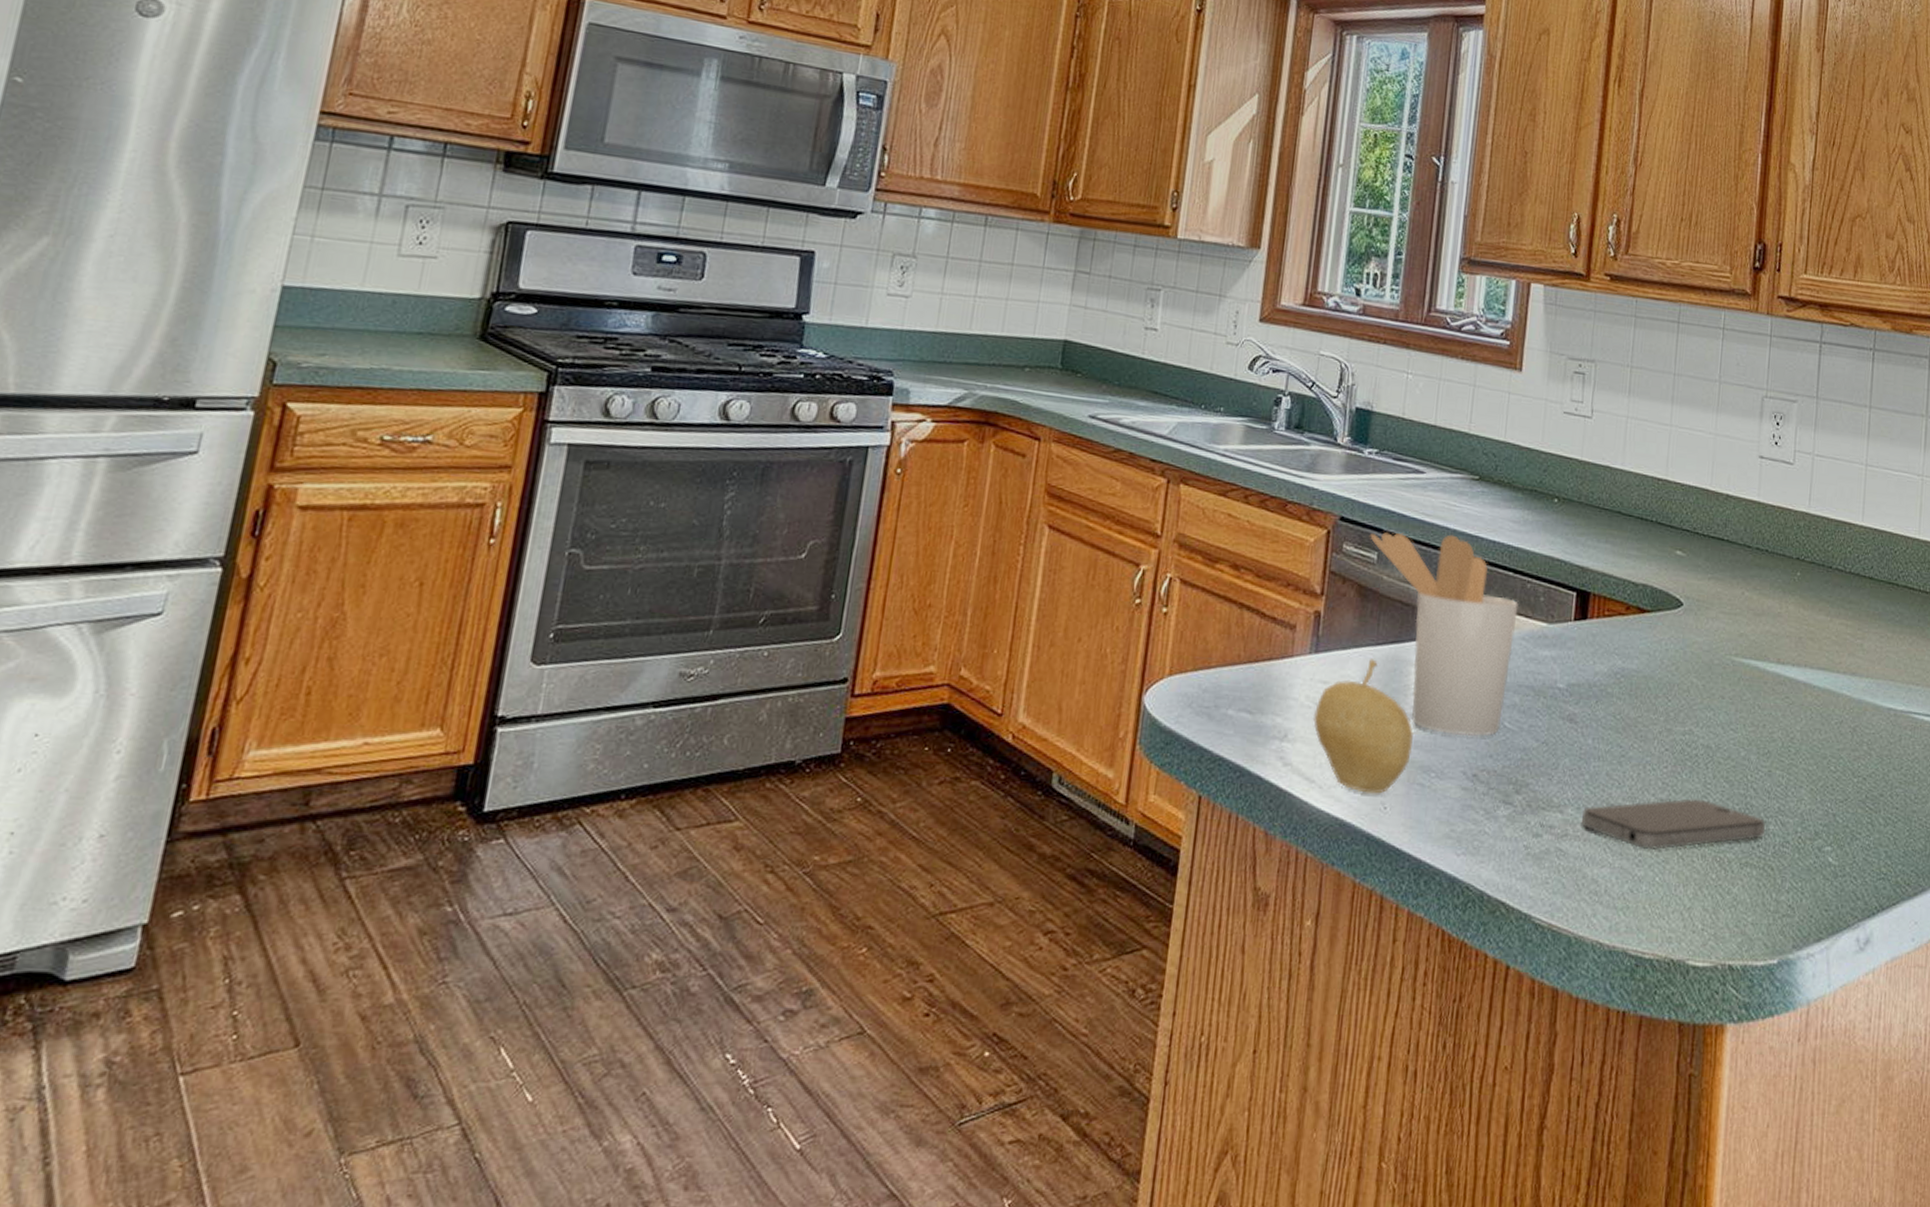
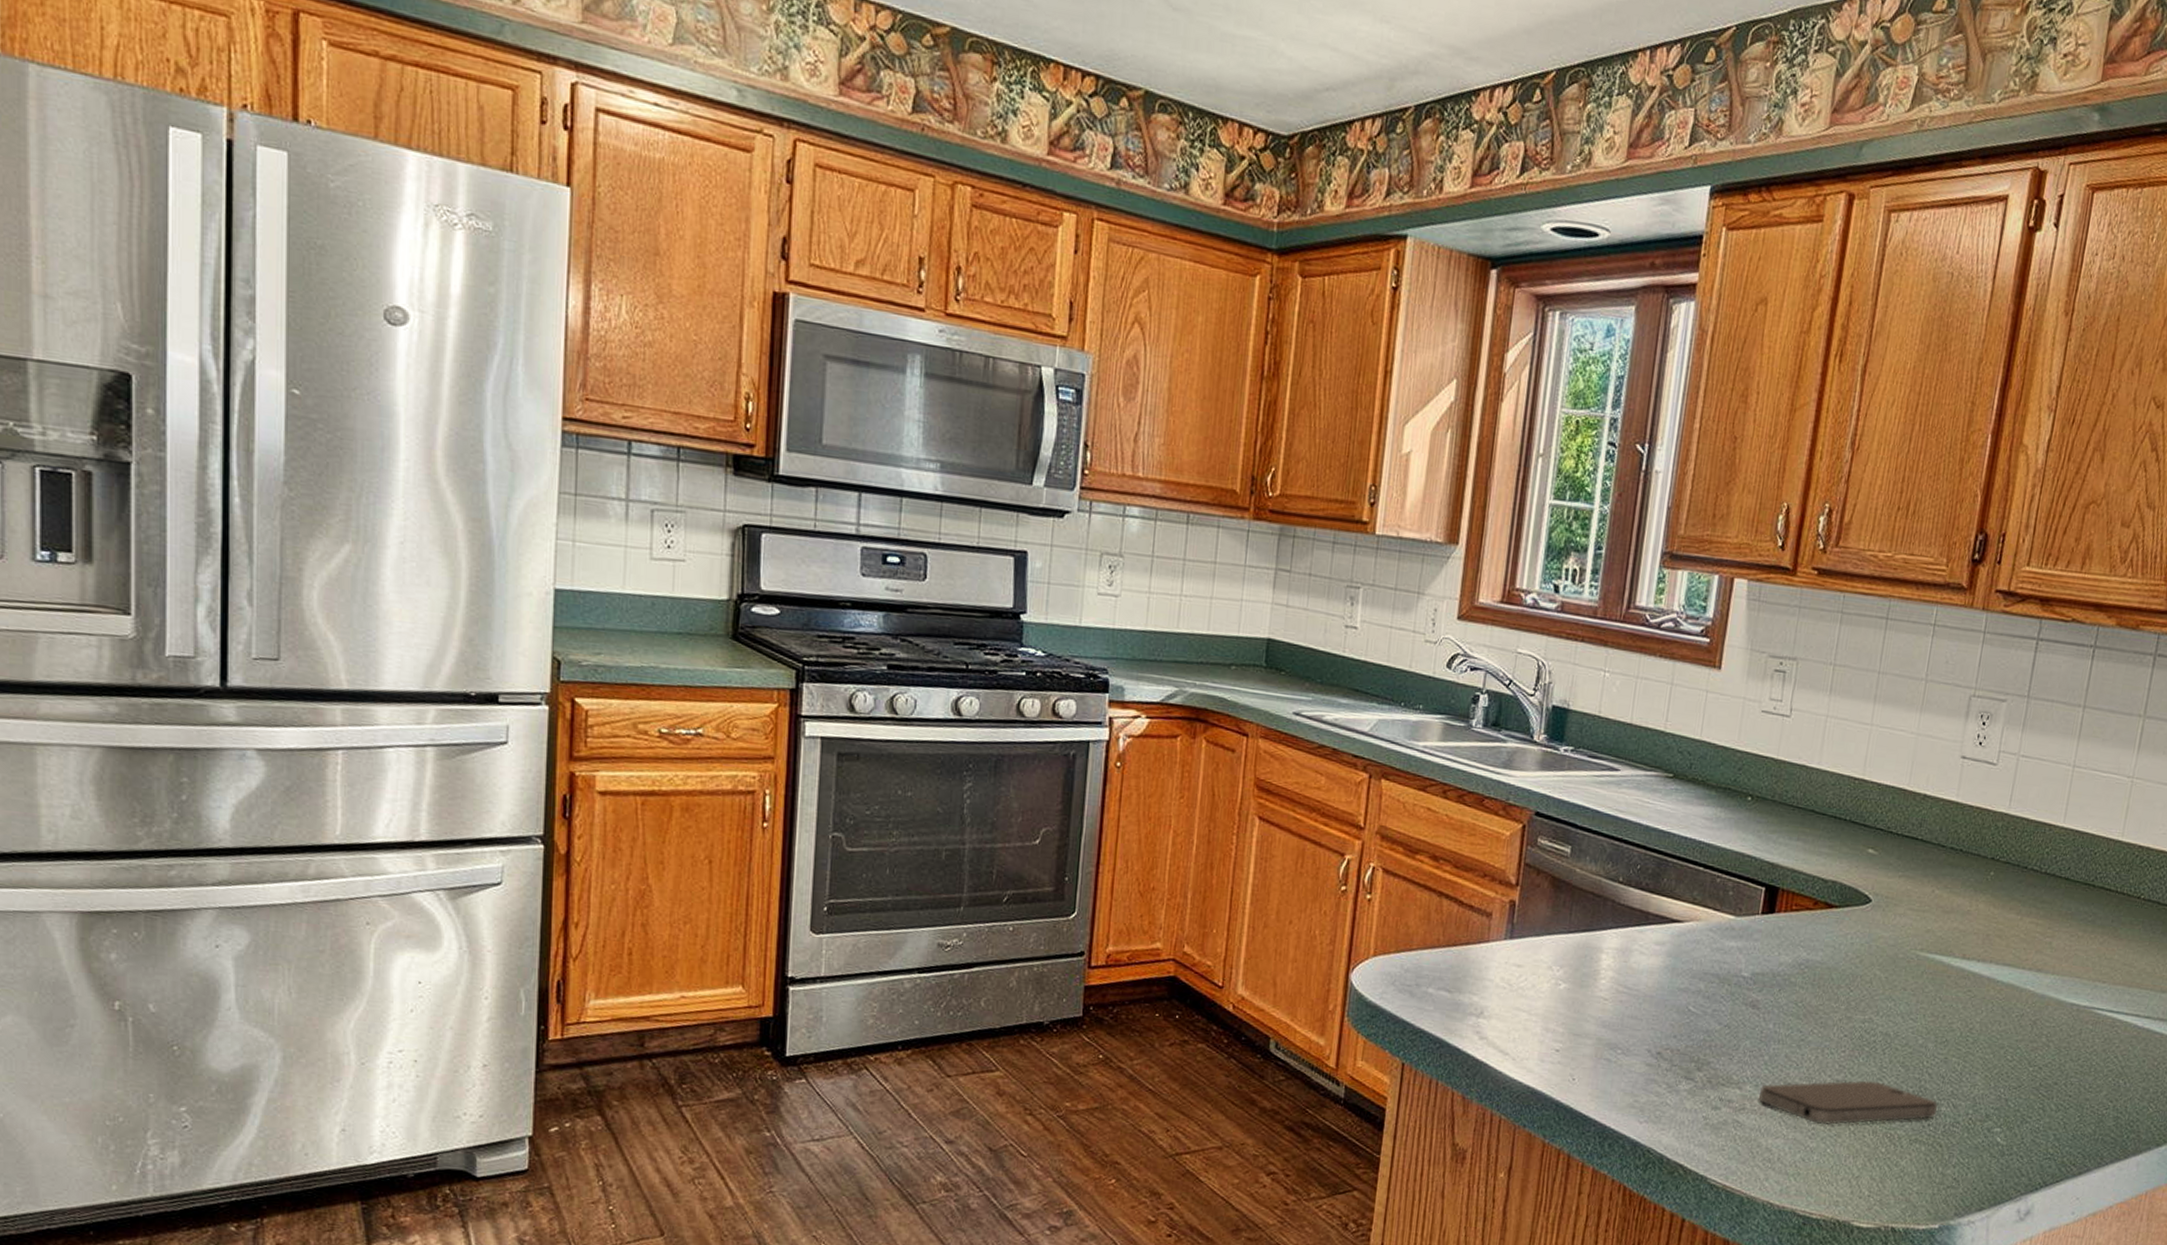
fruit: present [1312,659,1415,794] -> none [1507,945,1603,1067]
utensil holder: present [1370,532,1518,736] -> none [1564,827,1707,1019]

